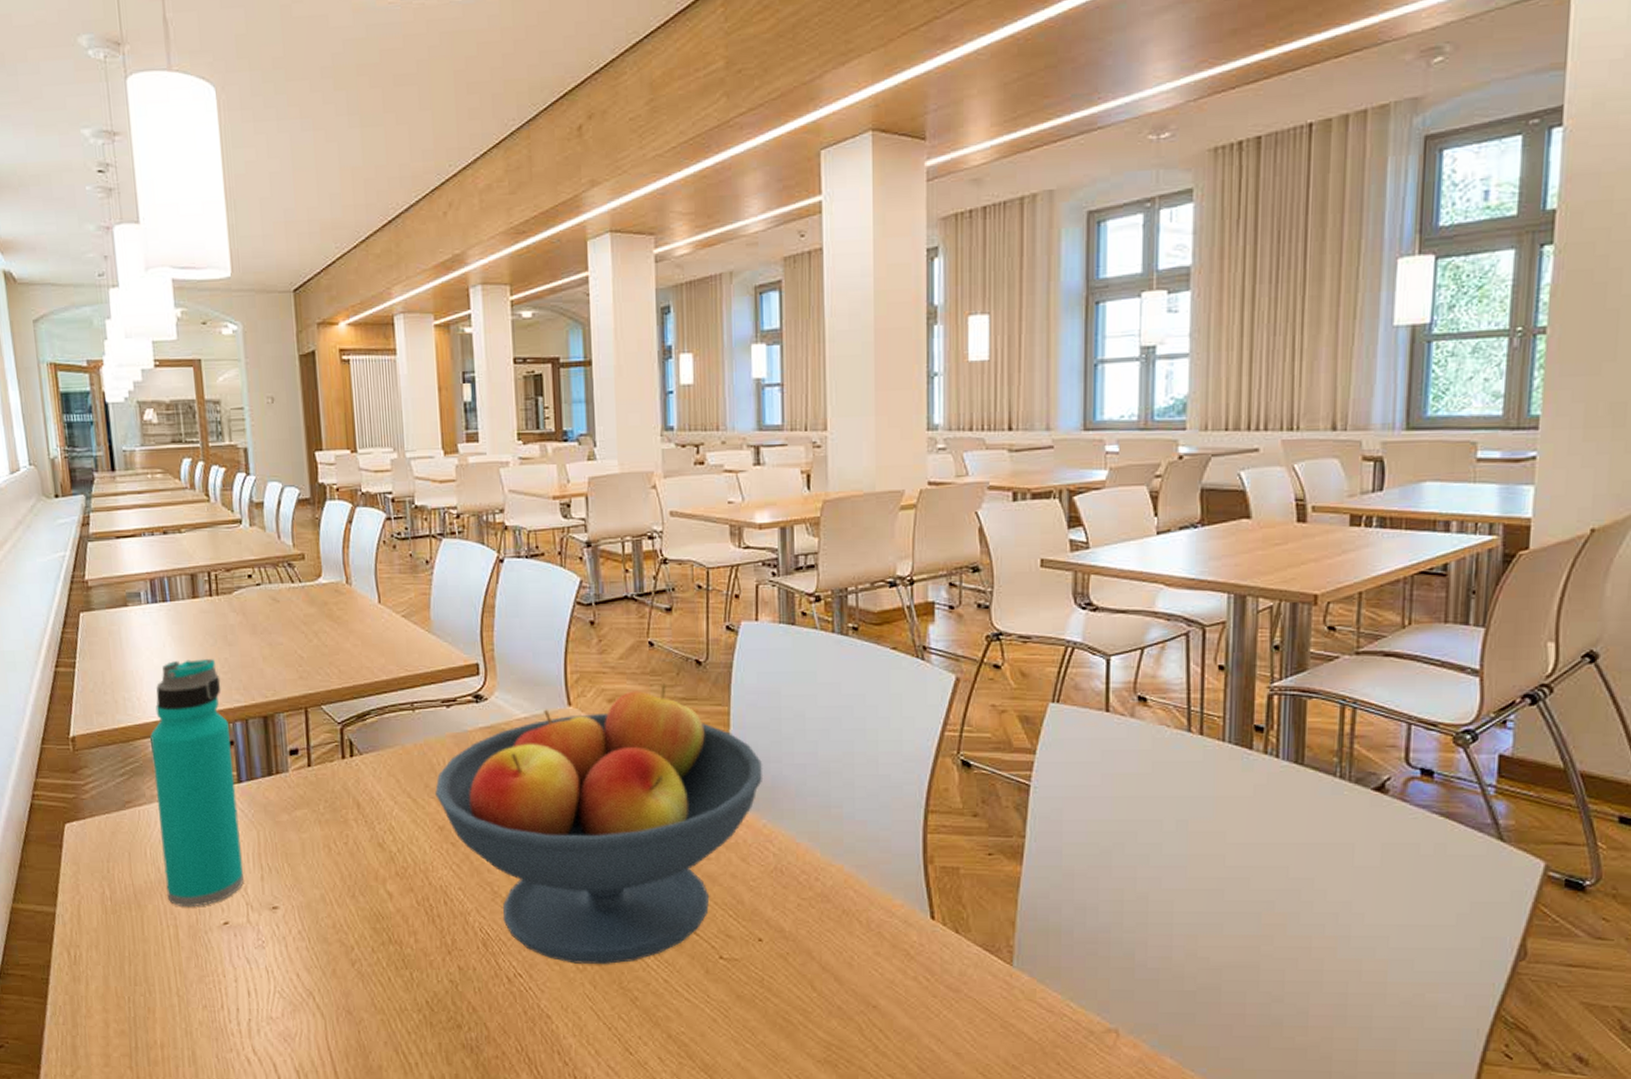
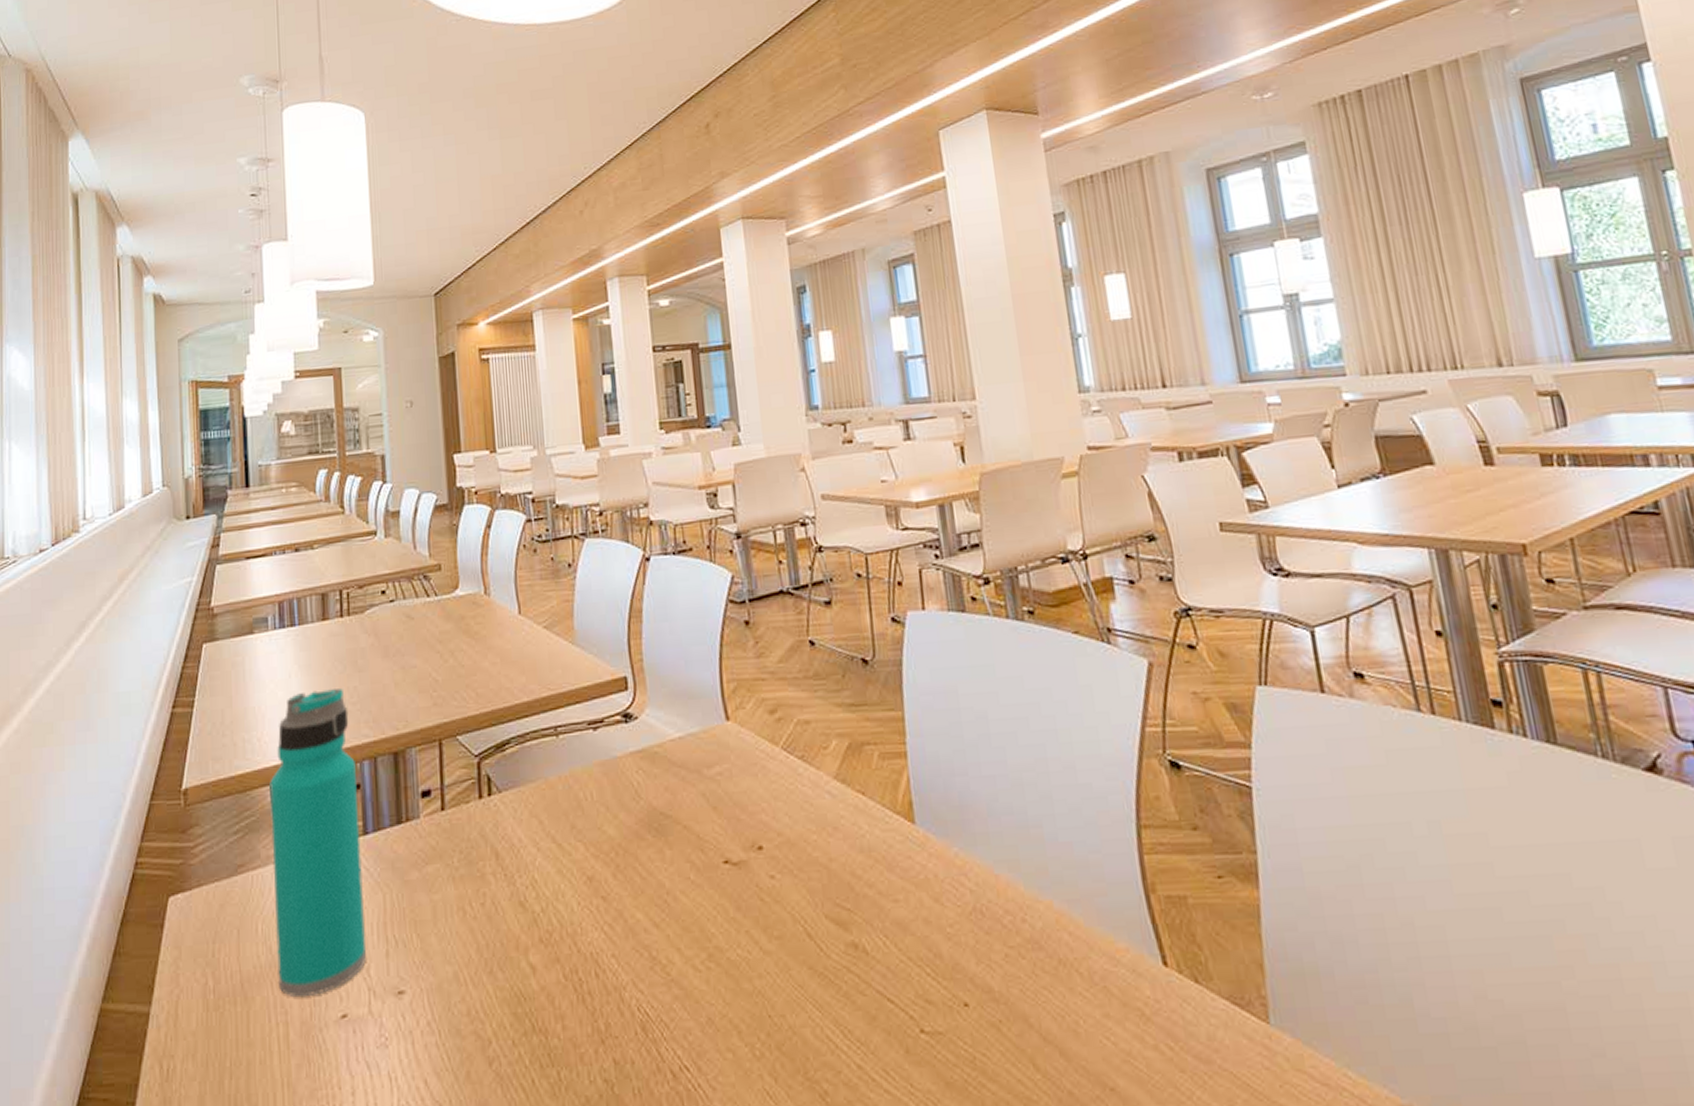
fruit bowl: present [435,683,764,964] -> none [582,688,949,1049]

